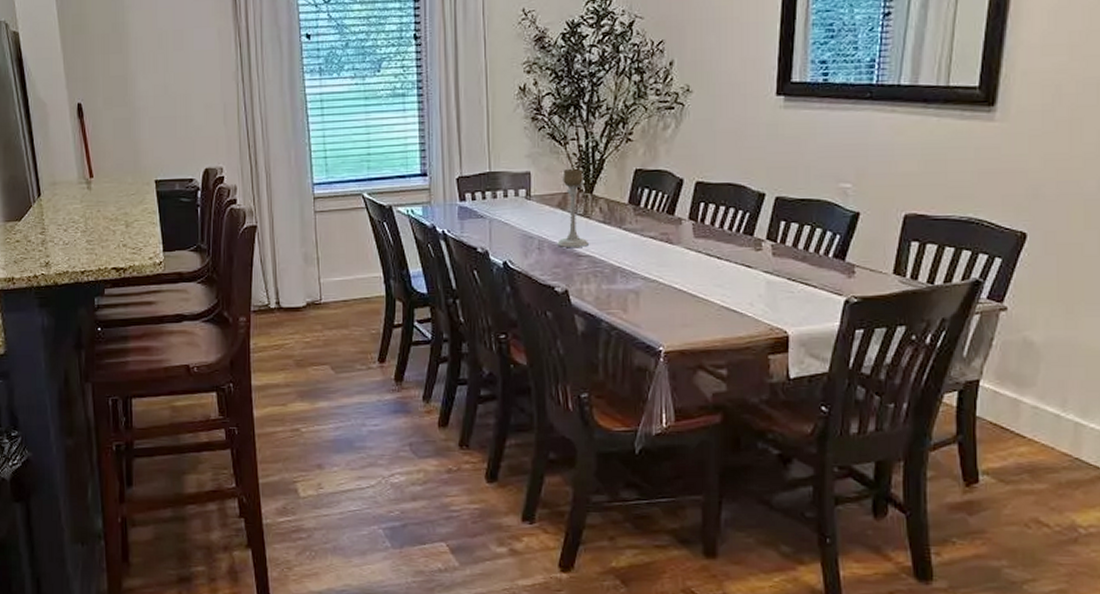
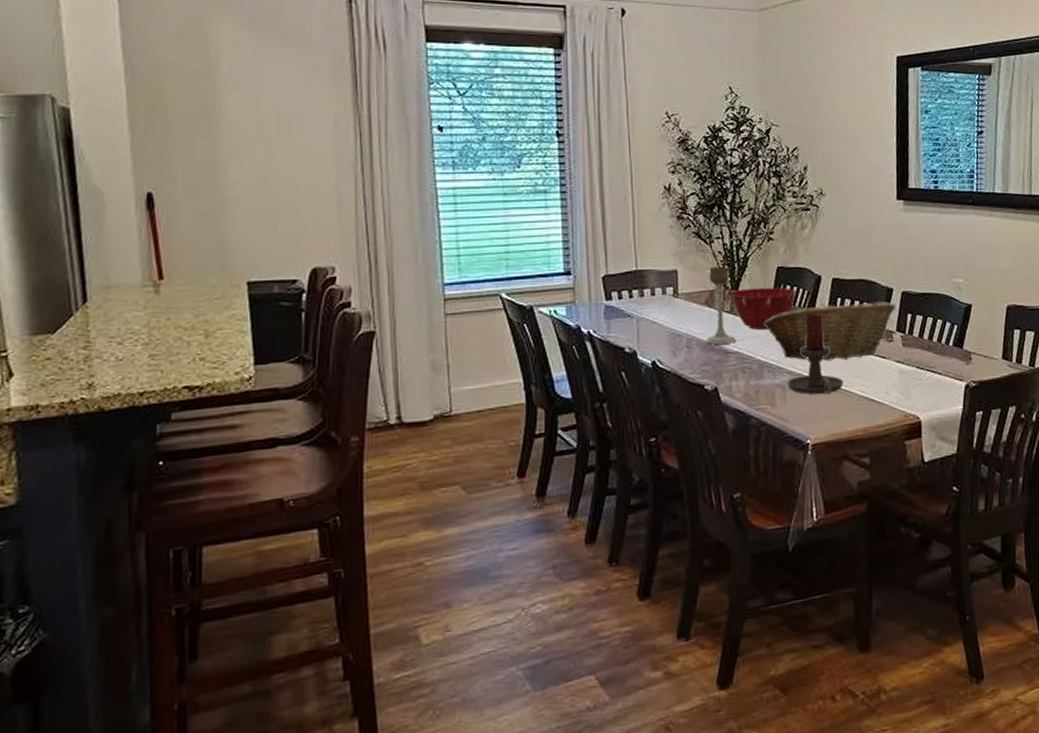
mixing bowl: none [585,191,655,234] -> present [731,287,797,330]
fruit basket: none [618,207,767,267] -> present [763,301,895,360]
candle holder: none [641,216,702,303] -> present [787,312,843,395]

